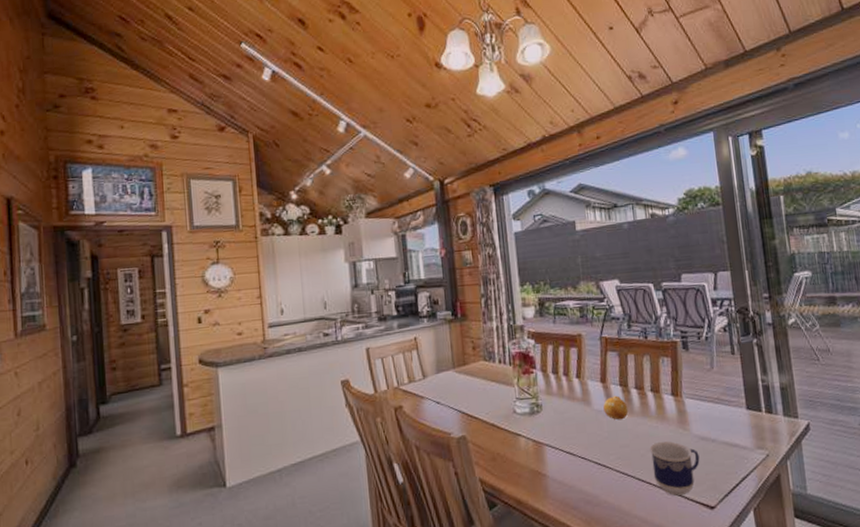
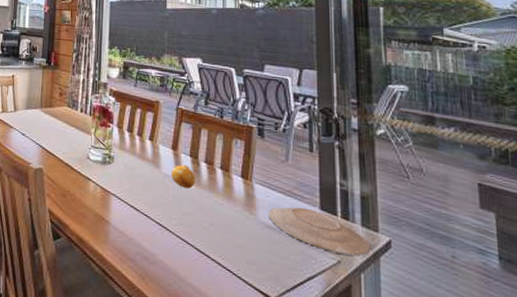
cup: present [649,441,700,496] -> none [212,219,263,278]
plate: none [701,411,793,448] -> present [269,207,371,256]

